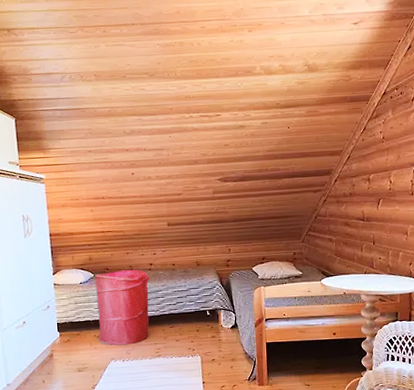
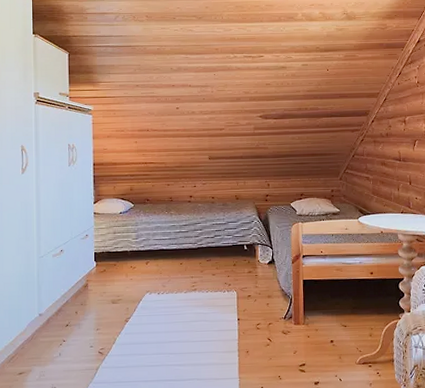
laundry hamper: present [95,269,150,346] -> none [134,201,189,278]

